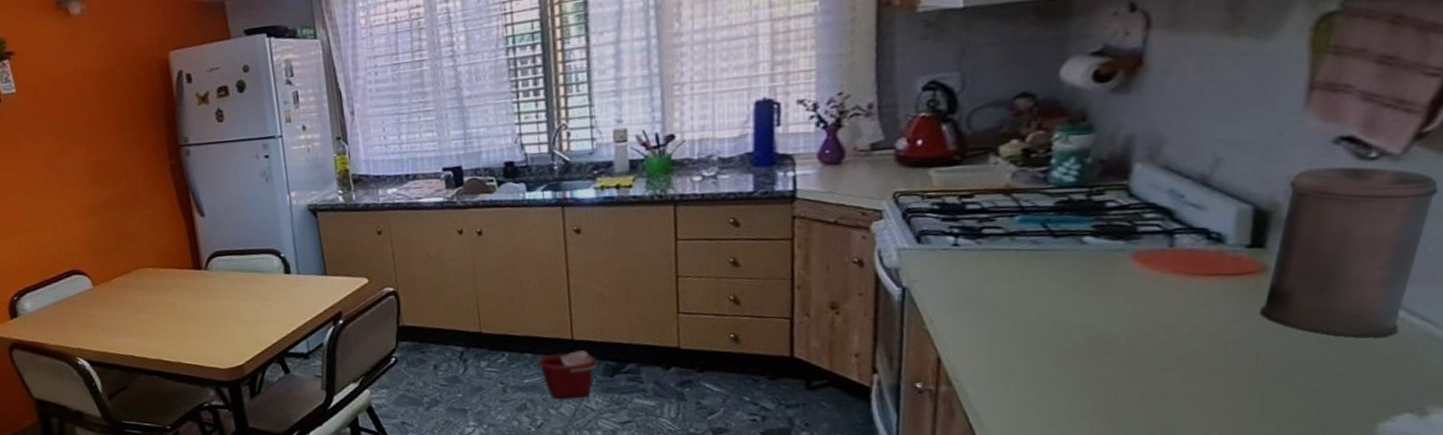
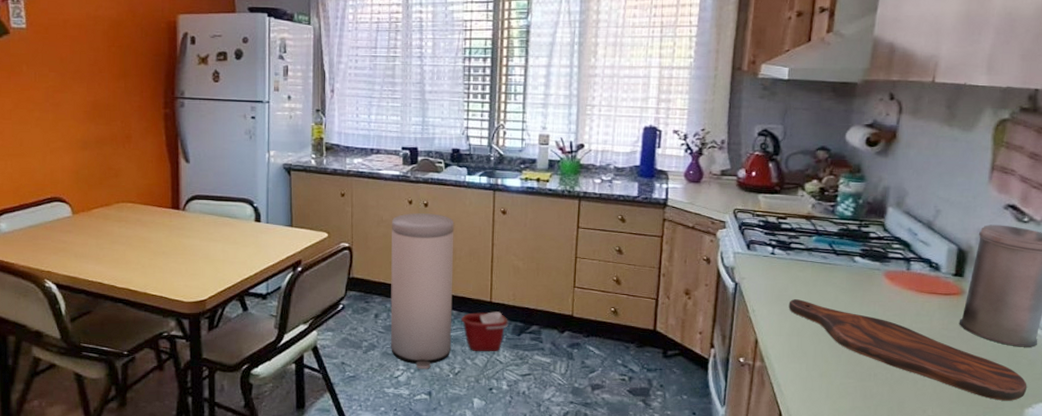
pedal bin: none [440,242,530,424] -> present [390,213,455,369]
cutting board: none [984,301,1381,414] -> present [788,299,1027,401]

